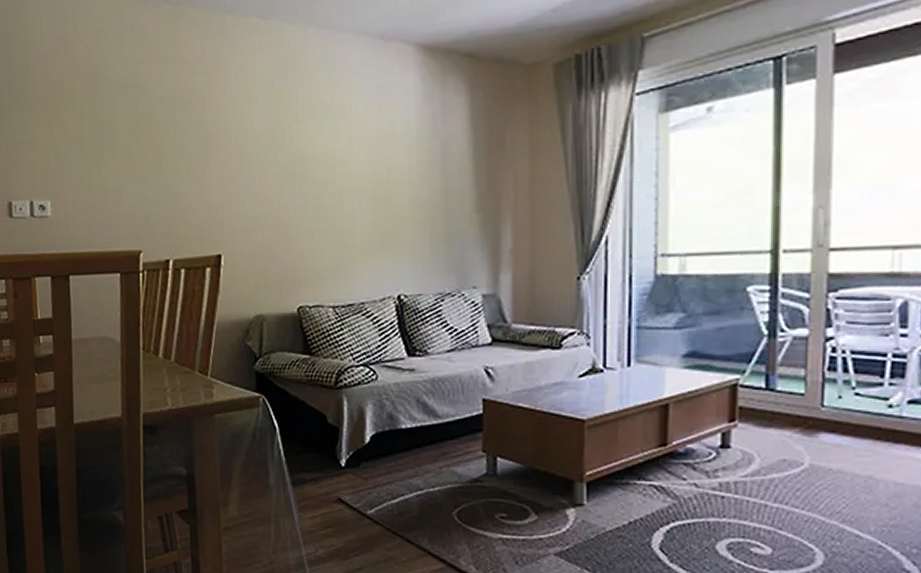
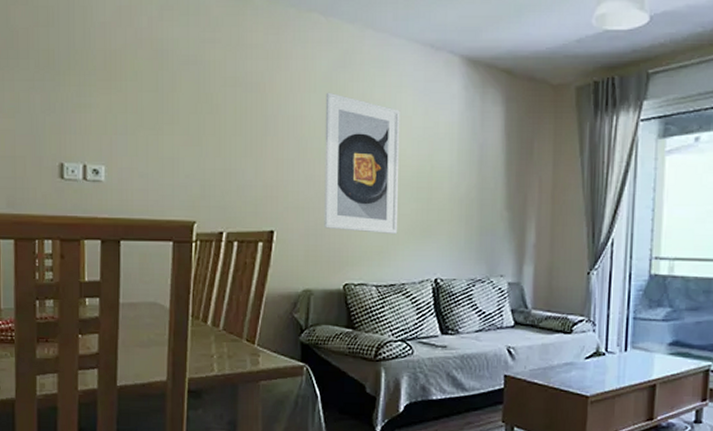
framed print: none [268,100,354,250] -> present [324,92,400,234]

